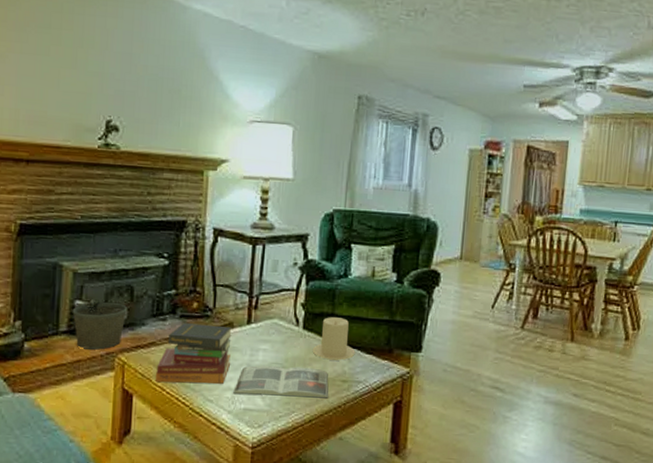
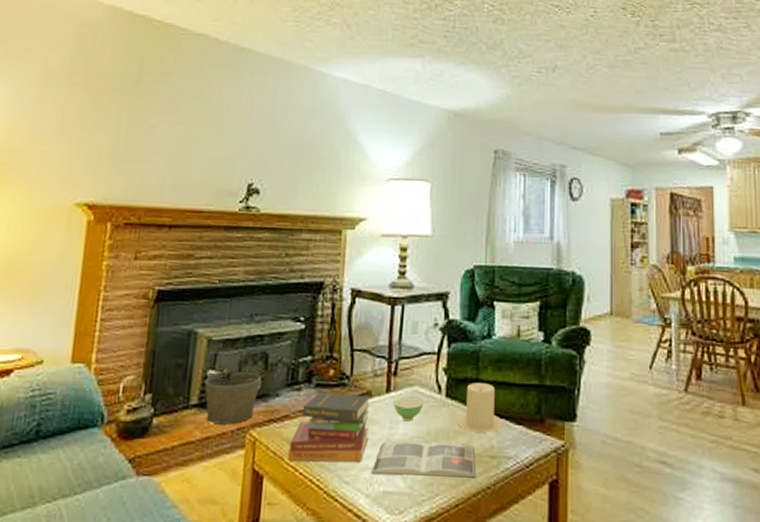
bowl: none [254,327,283,350] -> present [393,395,424,422]

